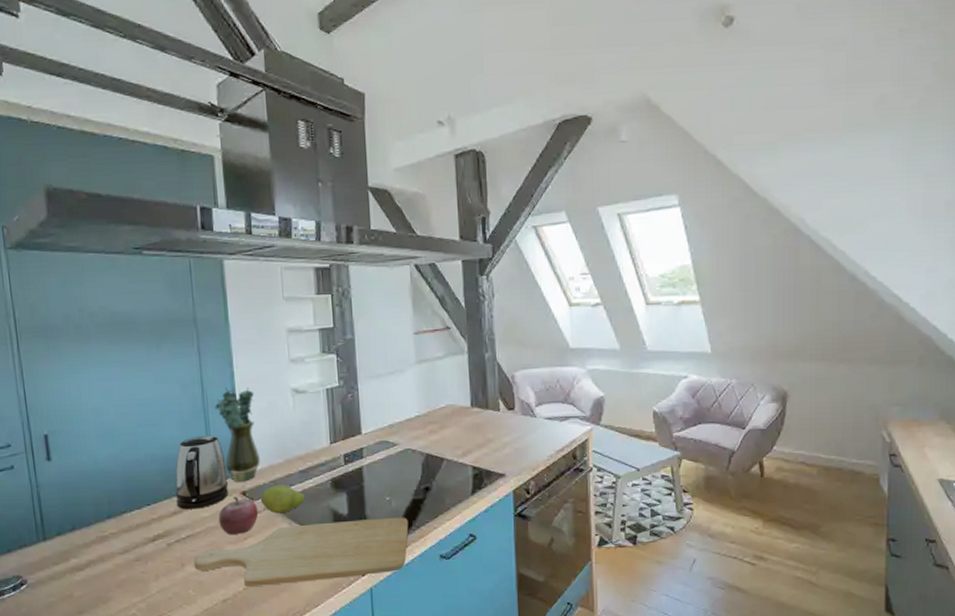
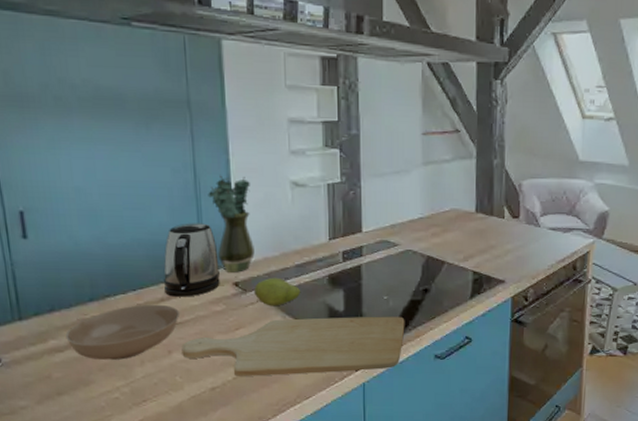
bowl: none [86,517,192,576] -> present [65,304,181,360]
fruit: present [218,496,259,535] -> none [209,286,251,324]

